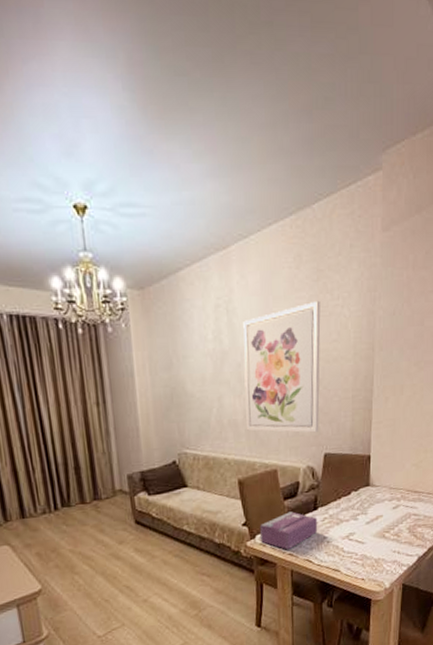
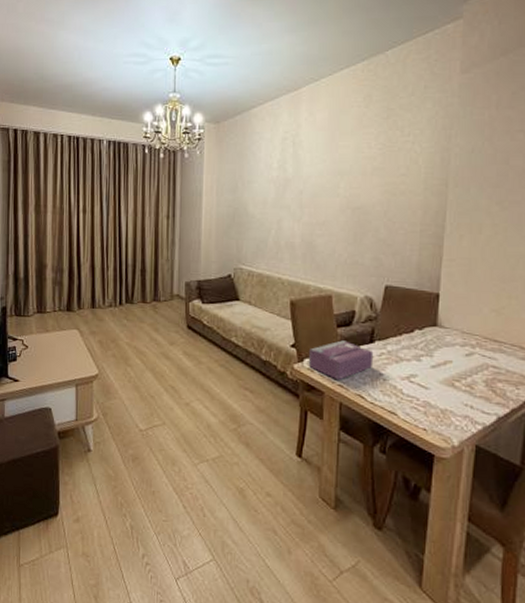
wall art: present [243,300,321,433] -> none [302,136,389,263]

